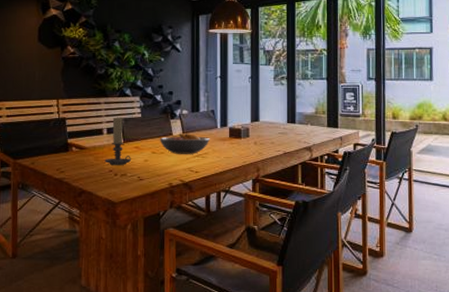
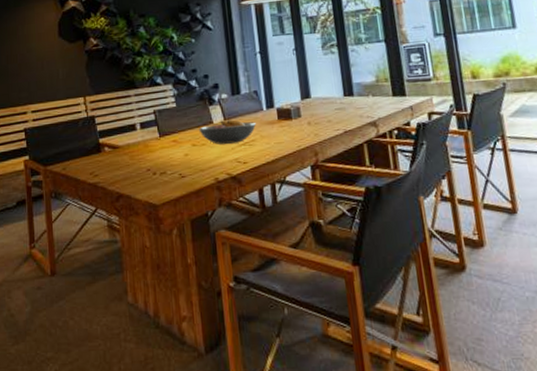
candle holder: present [104,117,131,166] -> none [140,109,170,164]

